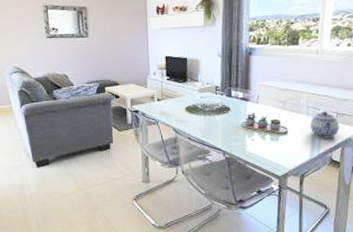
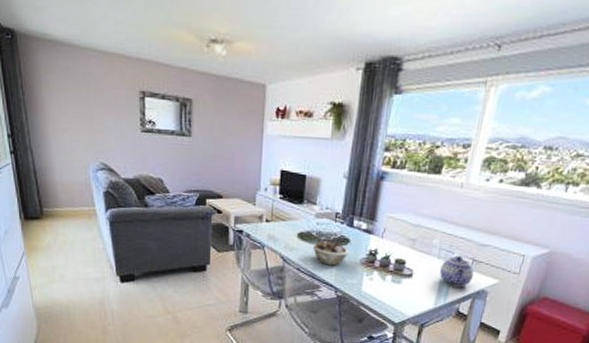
succulent planter: none [199,111,231,132] -> present [312,241,349,266]

